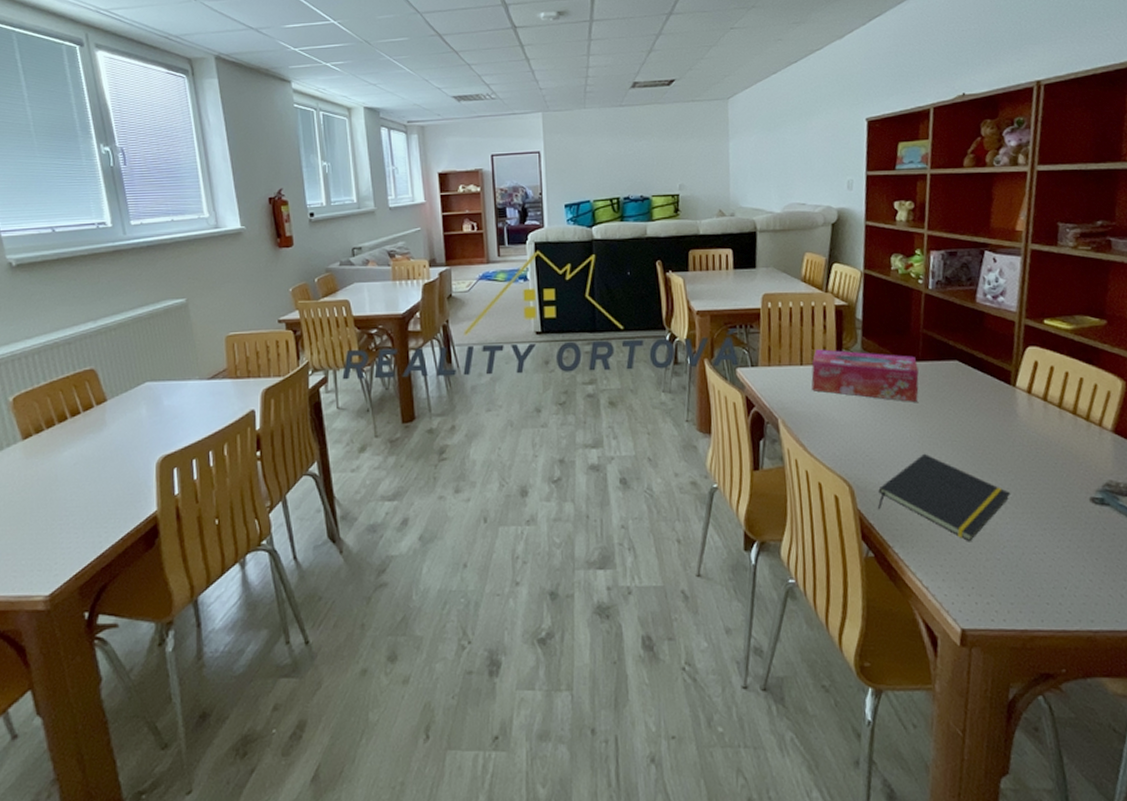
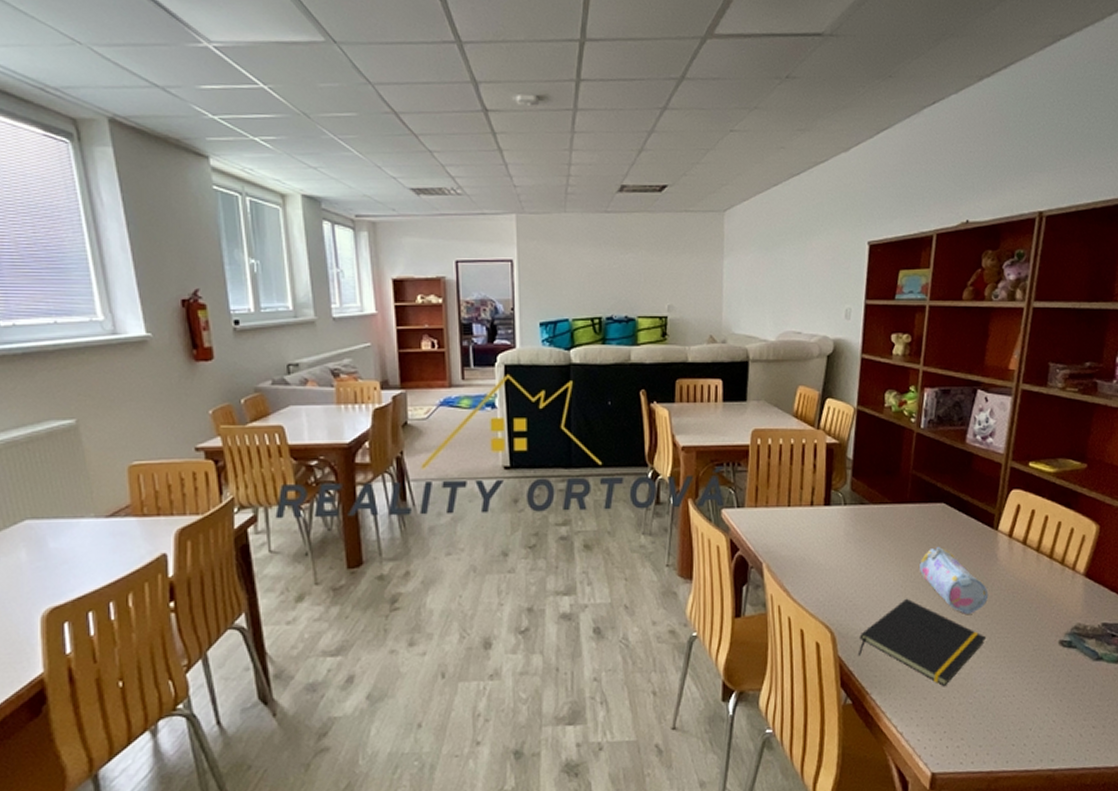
tissue box: present [811,349,919,402] -> none [798,490,906,546]
pencil case: none [936,403,1011,470] -> present [920,547,989,614]

